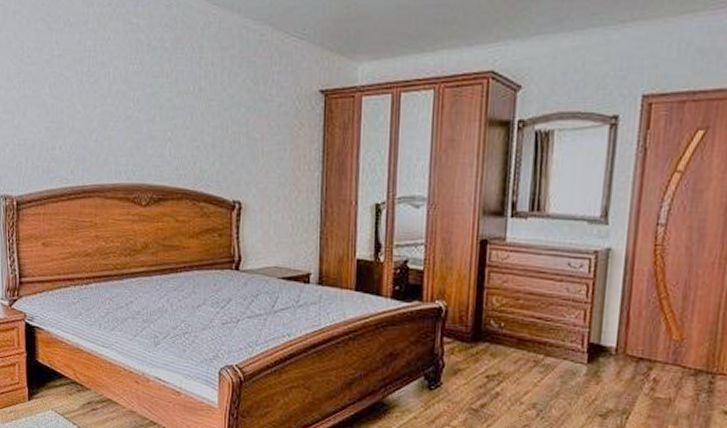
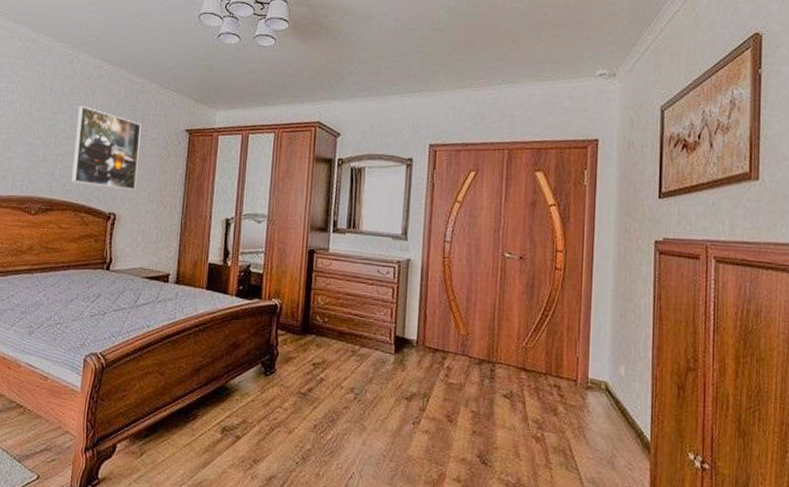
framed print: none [184,66,264,172] -> present [71,106,141,191]

